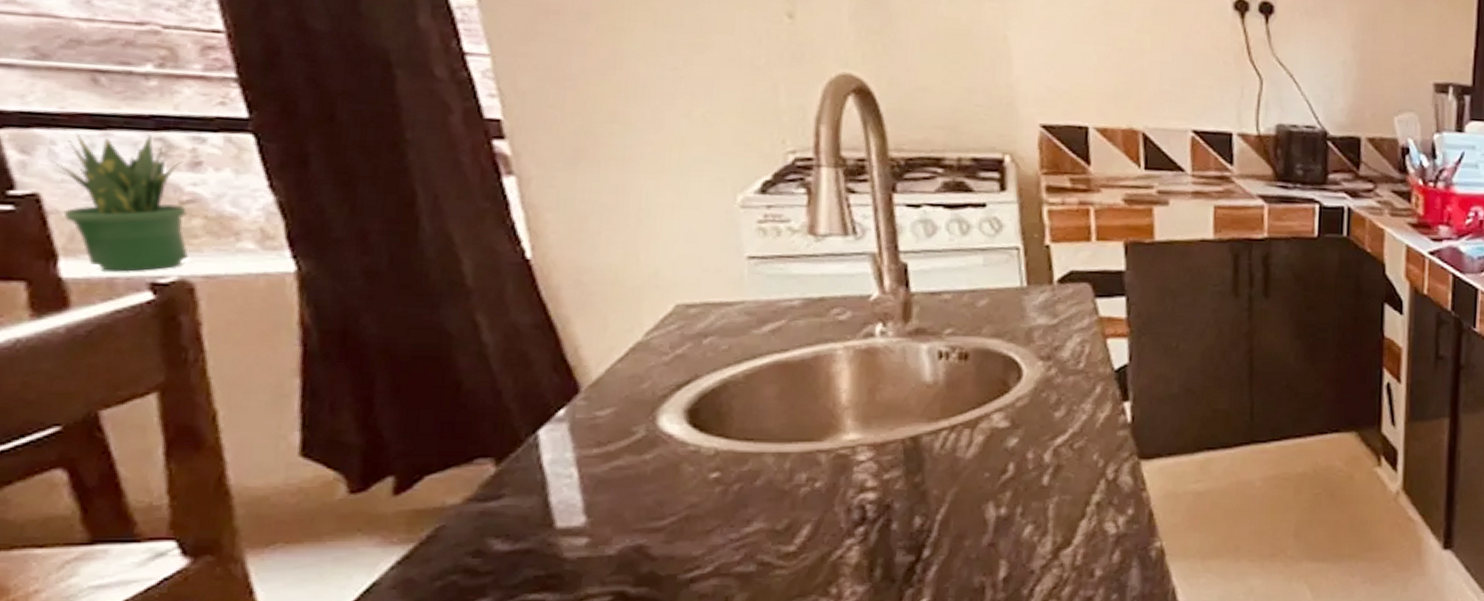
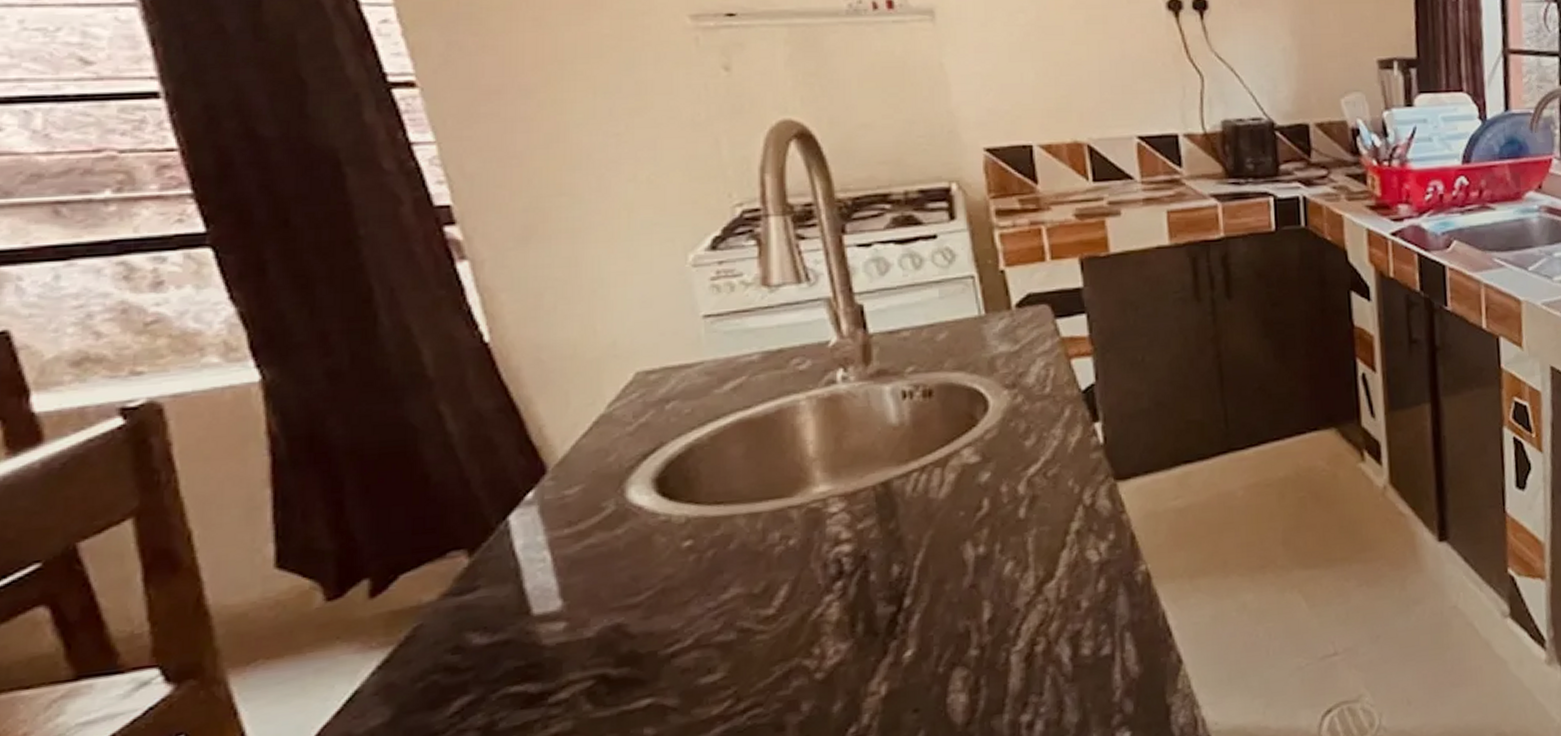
planter: present [51,133,188,271] -> none [18,260,155,400]

